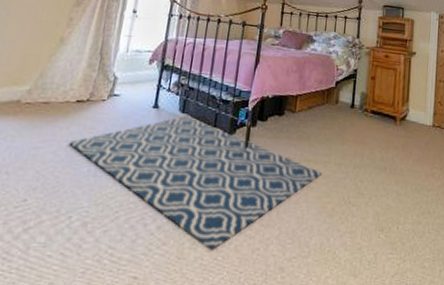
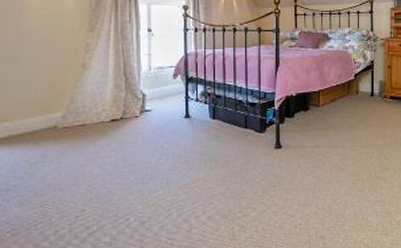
rug: present [69,116,322,251] -> none [112,122,349,231]

